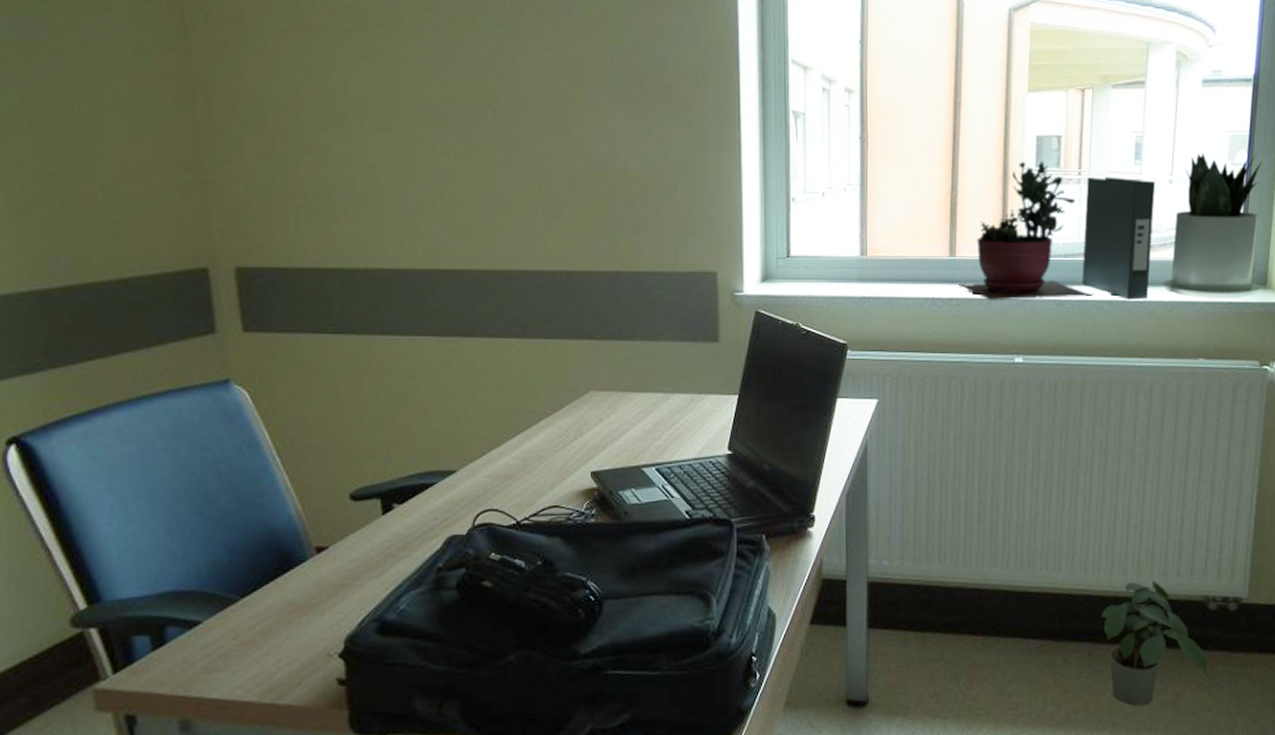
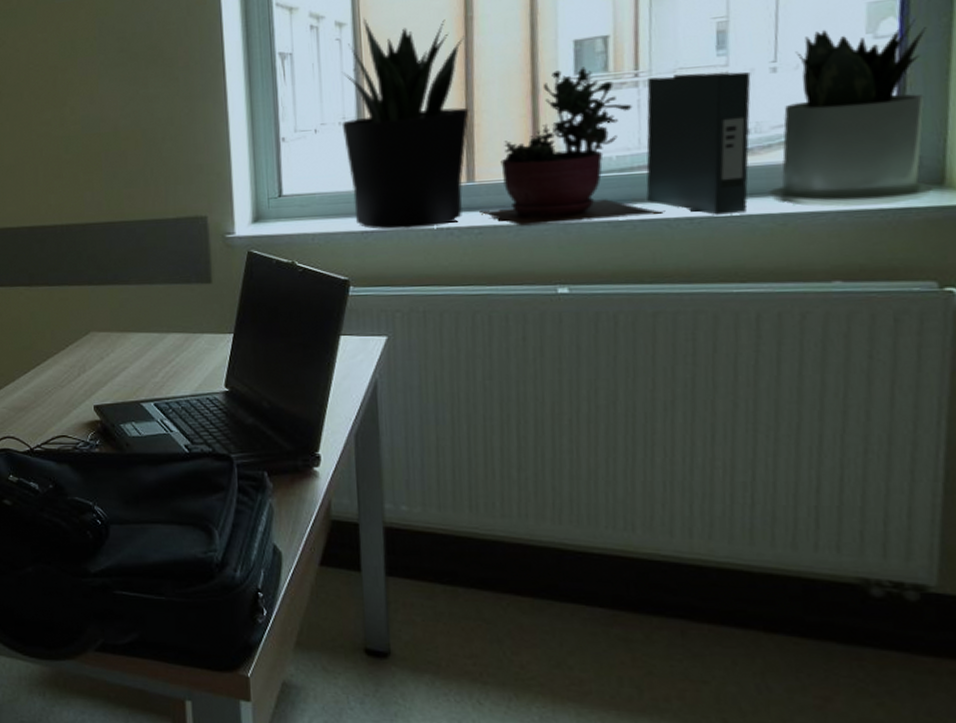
planter: none [846,87,954,299] -> present [341,17,469,231]
potted plant: present [1101,580,1208,706] -> none [697,552,873,705]

